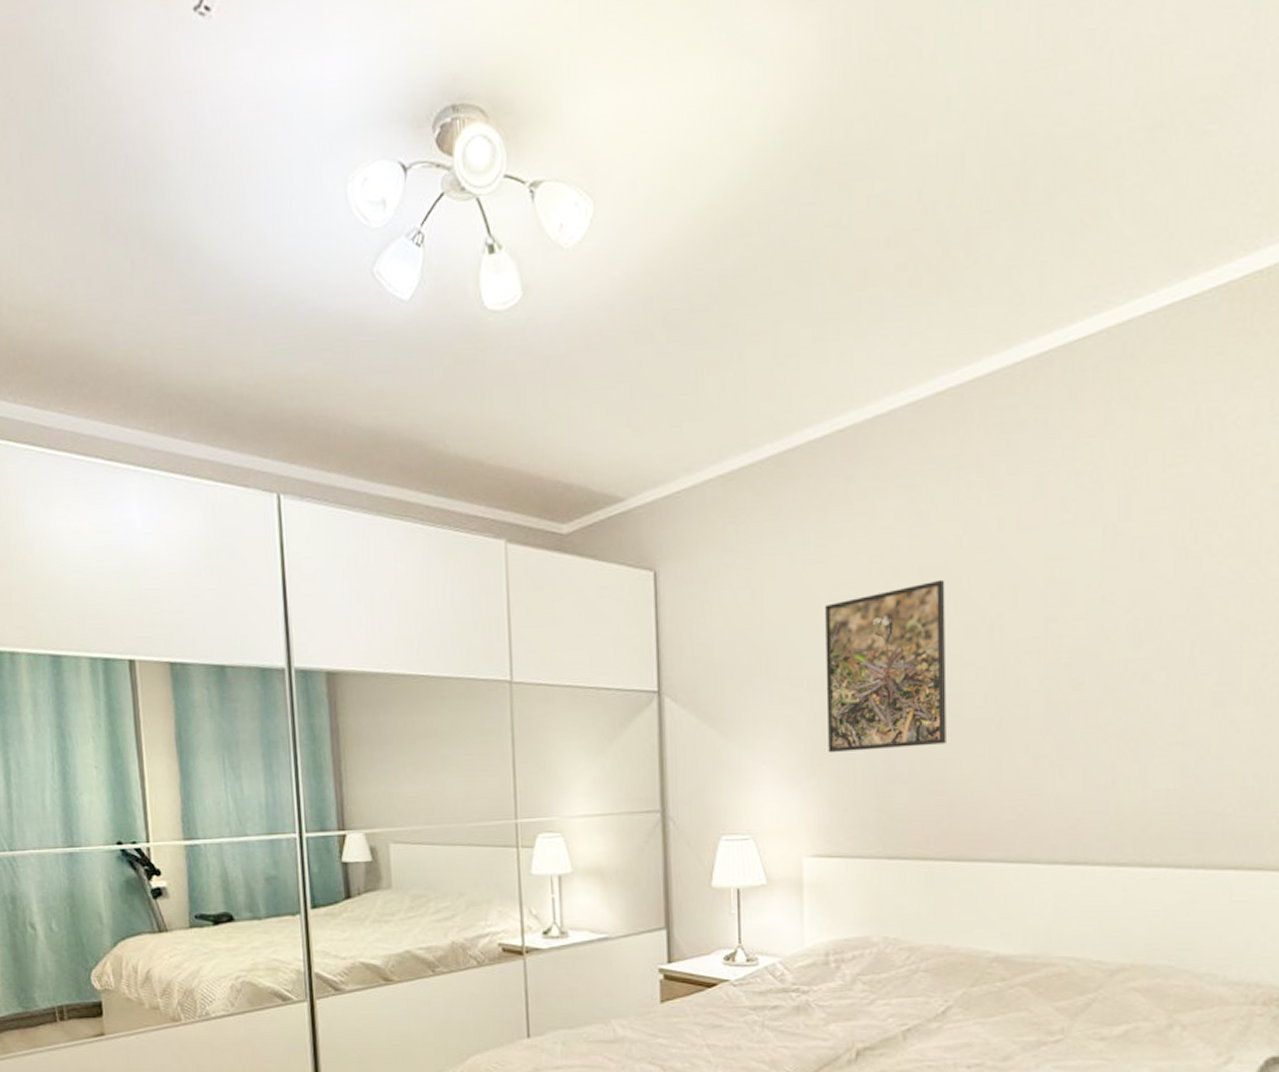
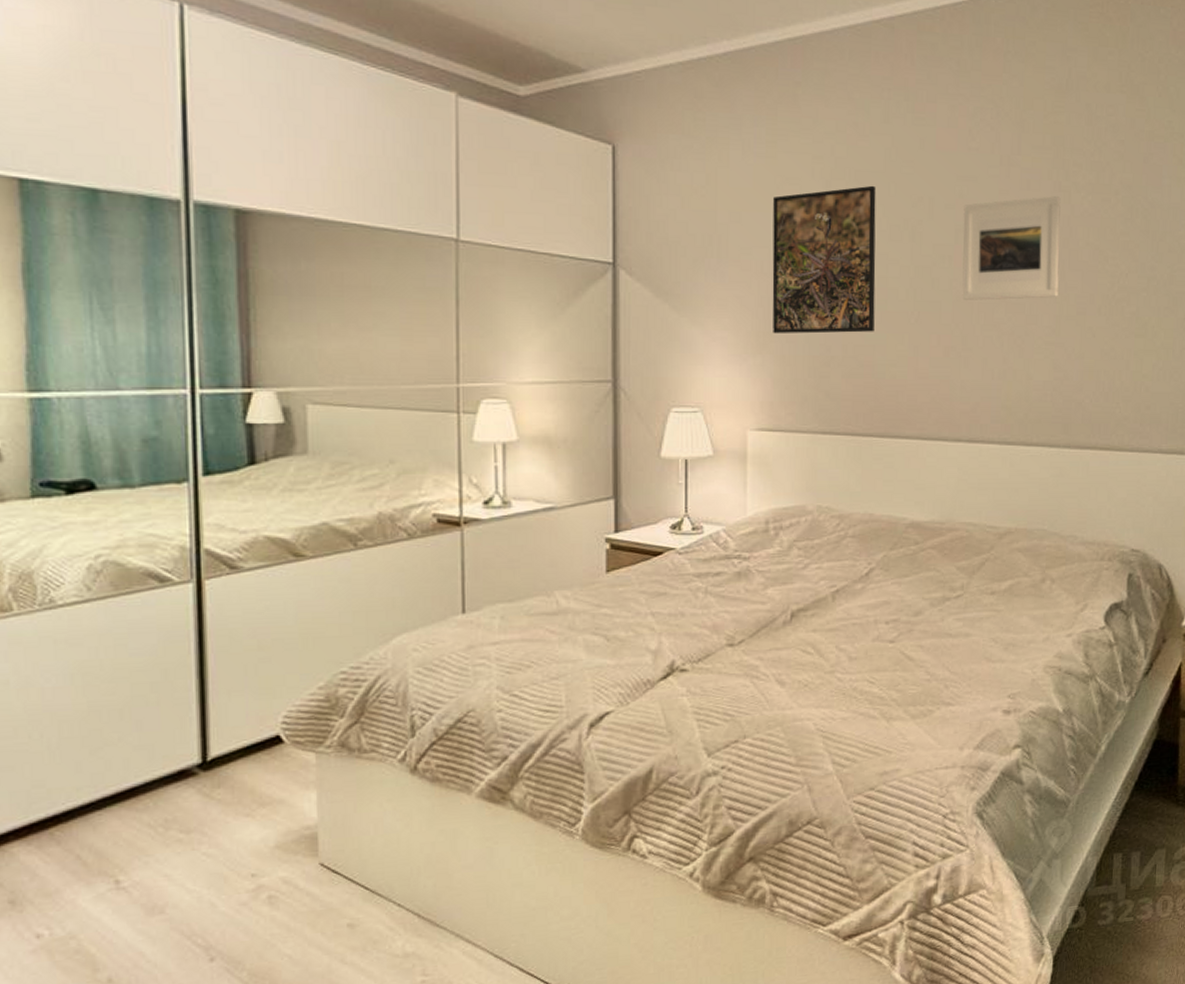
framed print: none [1055,565,1188,700] -> present [962,196,1061,300]

